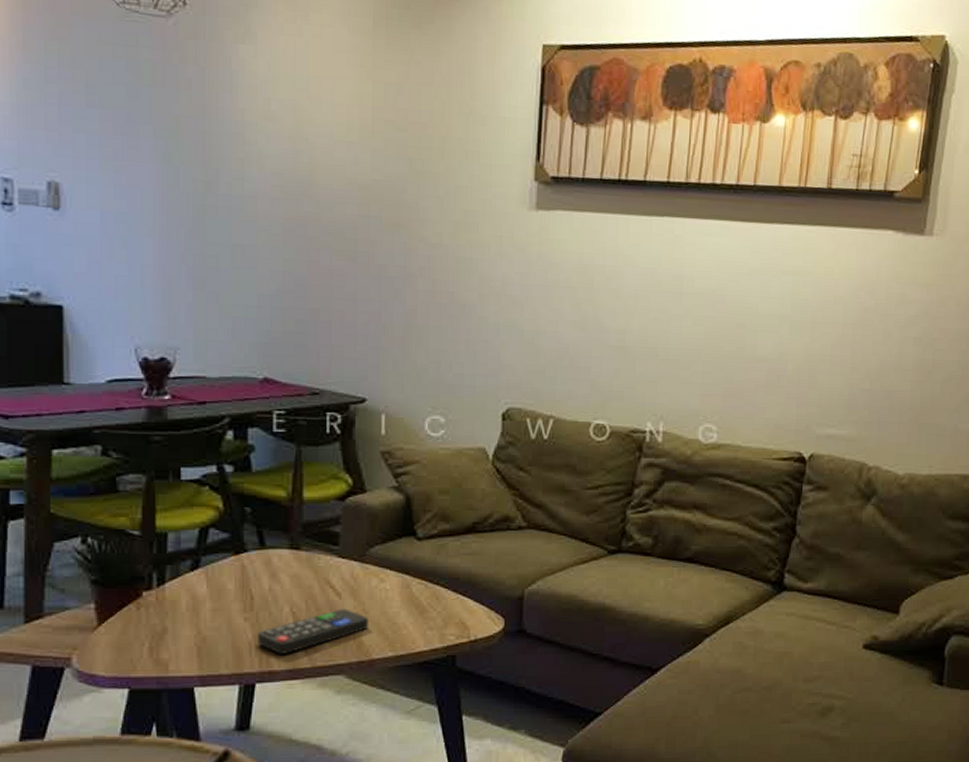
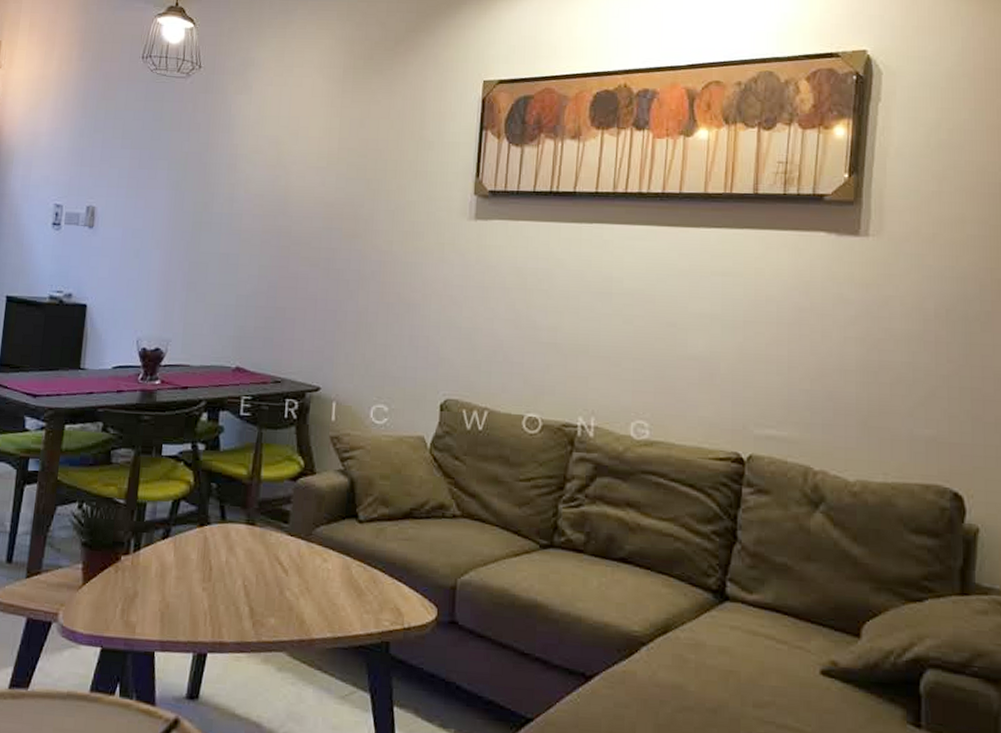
remote control: present [258,608,368,654] -> none [212,585,311,626]

